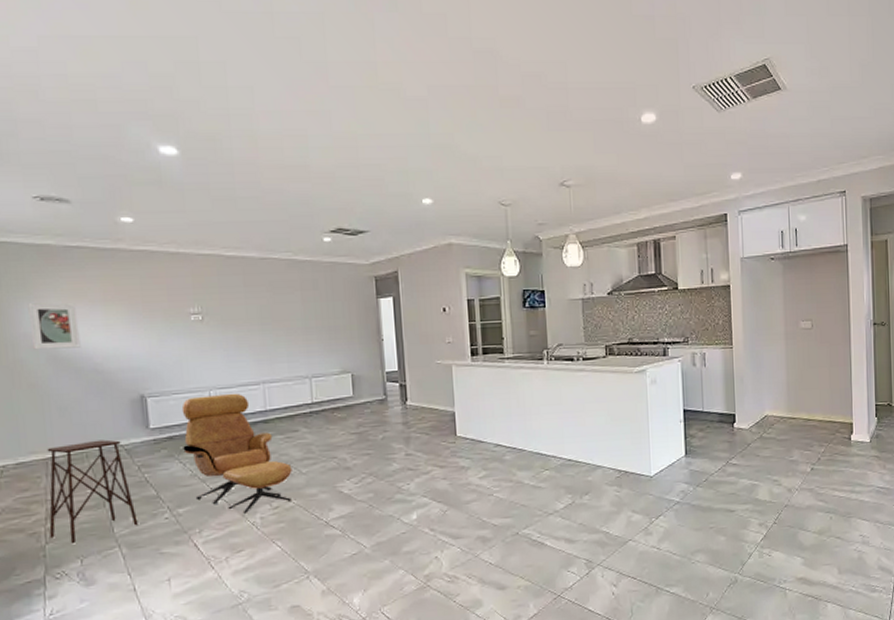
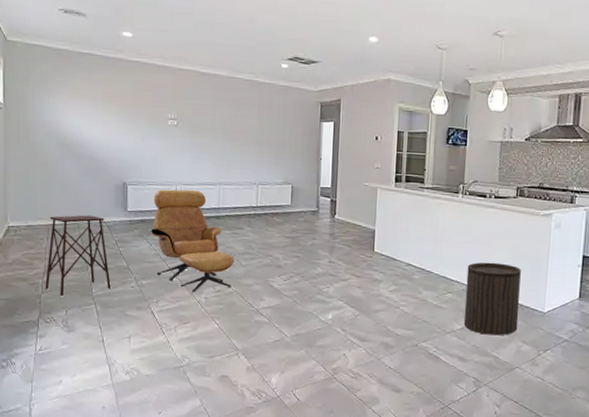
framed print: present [28,302,81,350] -> none [47,97,83,138]
stool: none [563,429,625,510] -> present [463,262,521,336]

